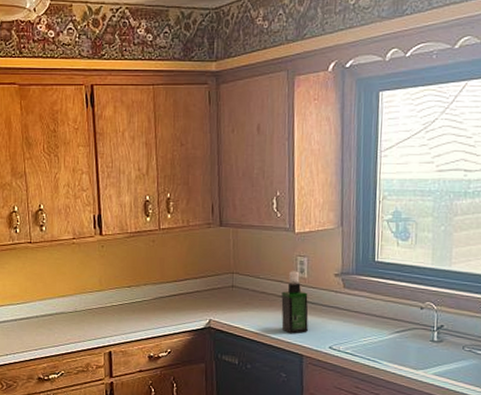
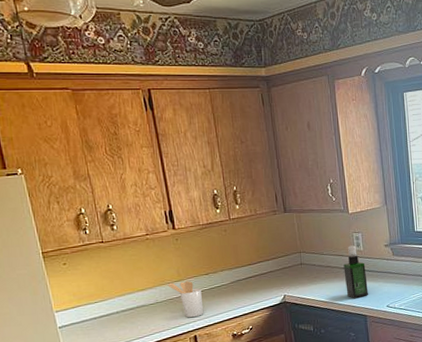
utensil holder: none [88,291,122,332] -> present [167,281,204,318]

